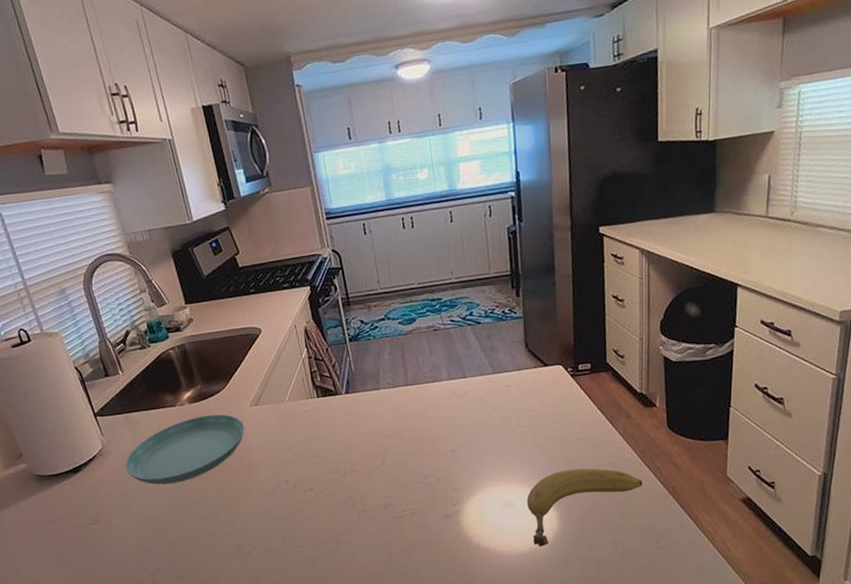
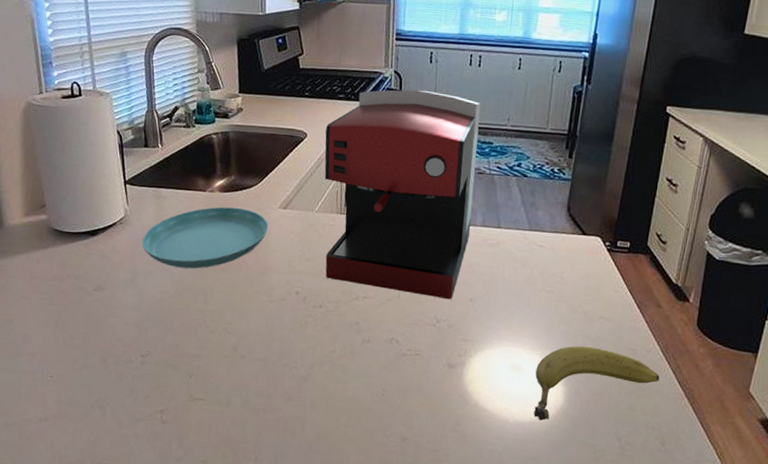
coffee maker: none [278,261,439,462] -> present [324,89,481,300]

